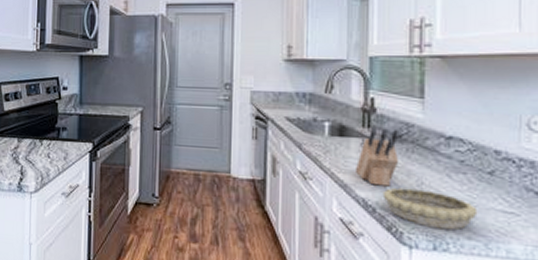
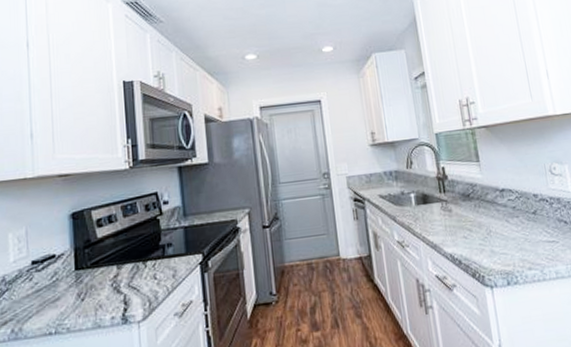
knife block: present [354,127,400,187] -> none [440,189,471,241]
decorative bowl: present [382,187,478,230] -> none [463,236,532,267]

